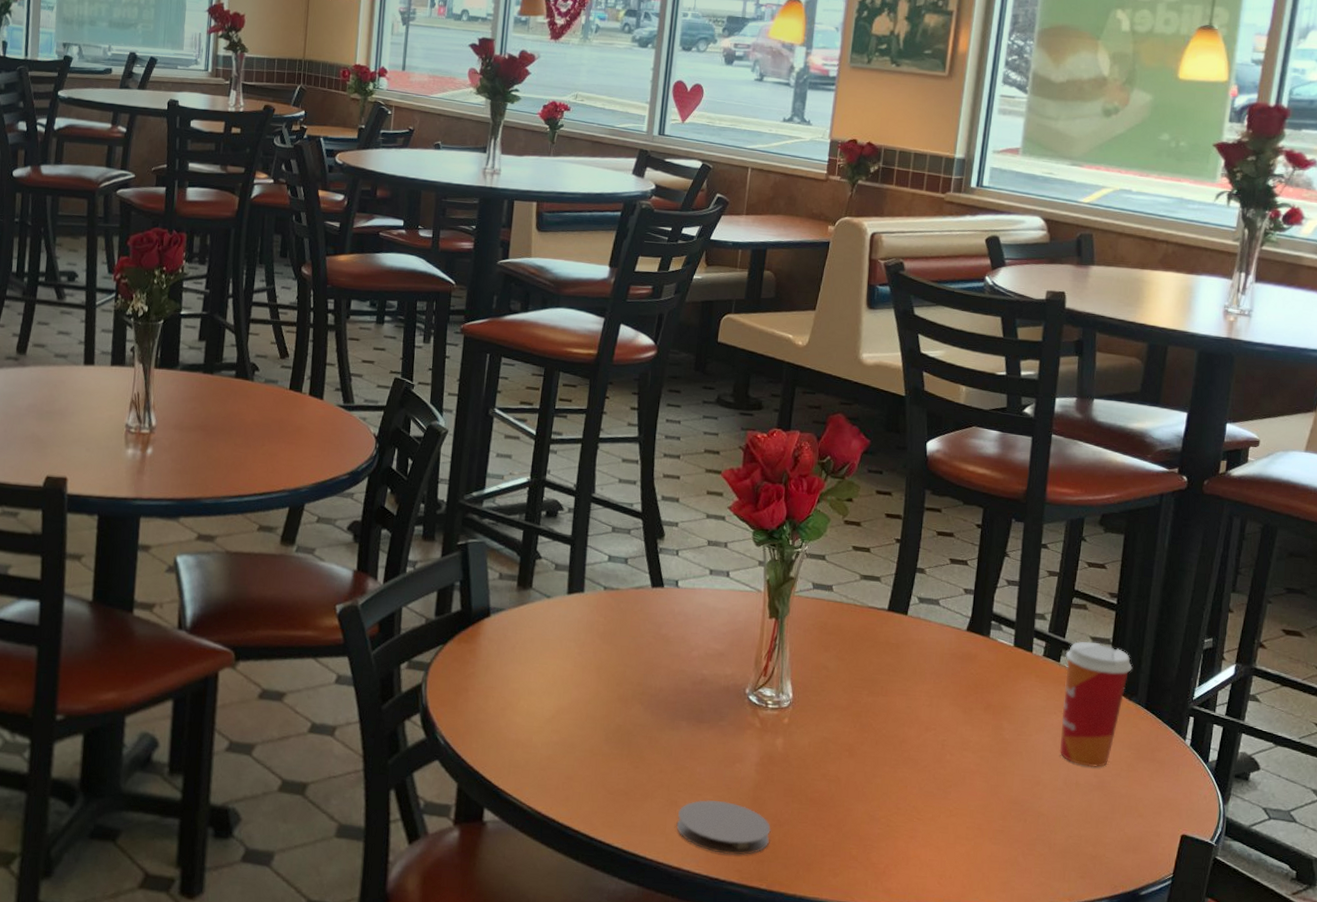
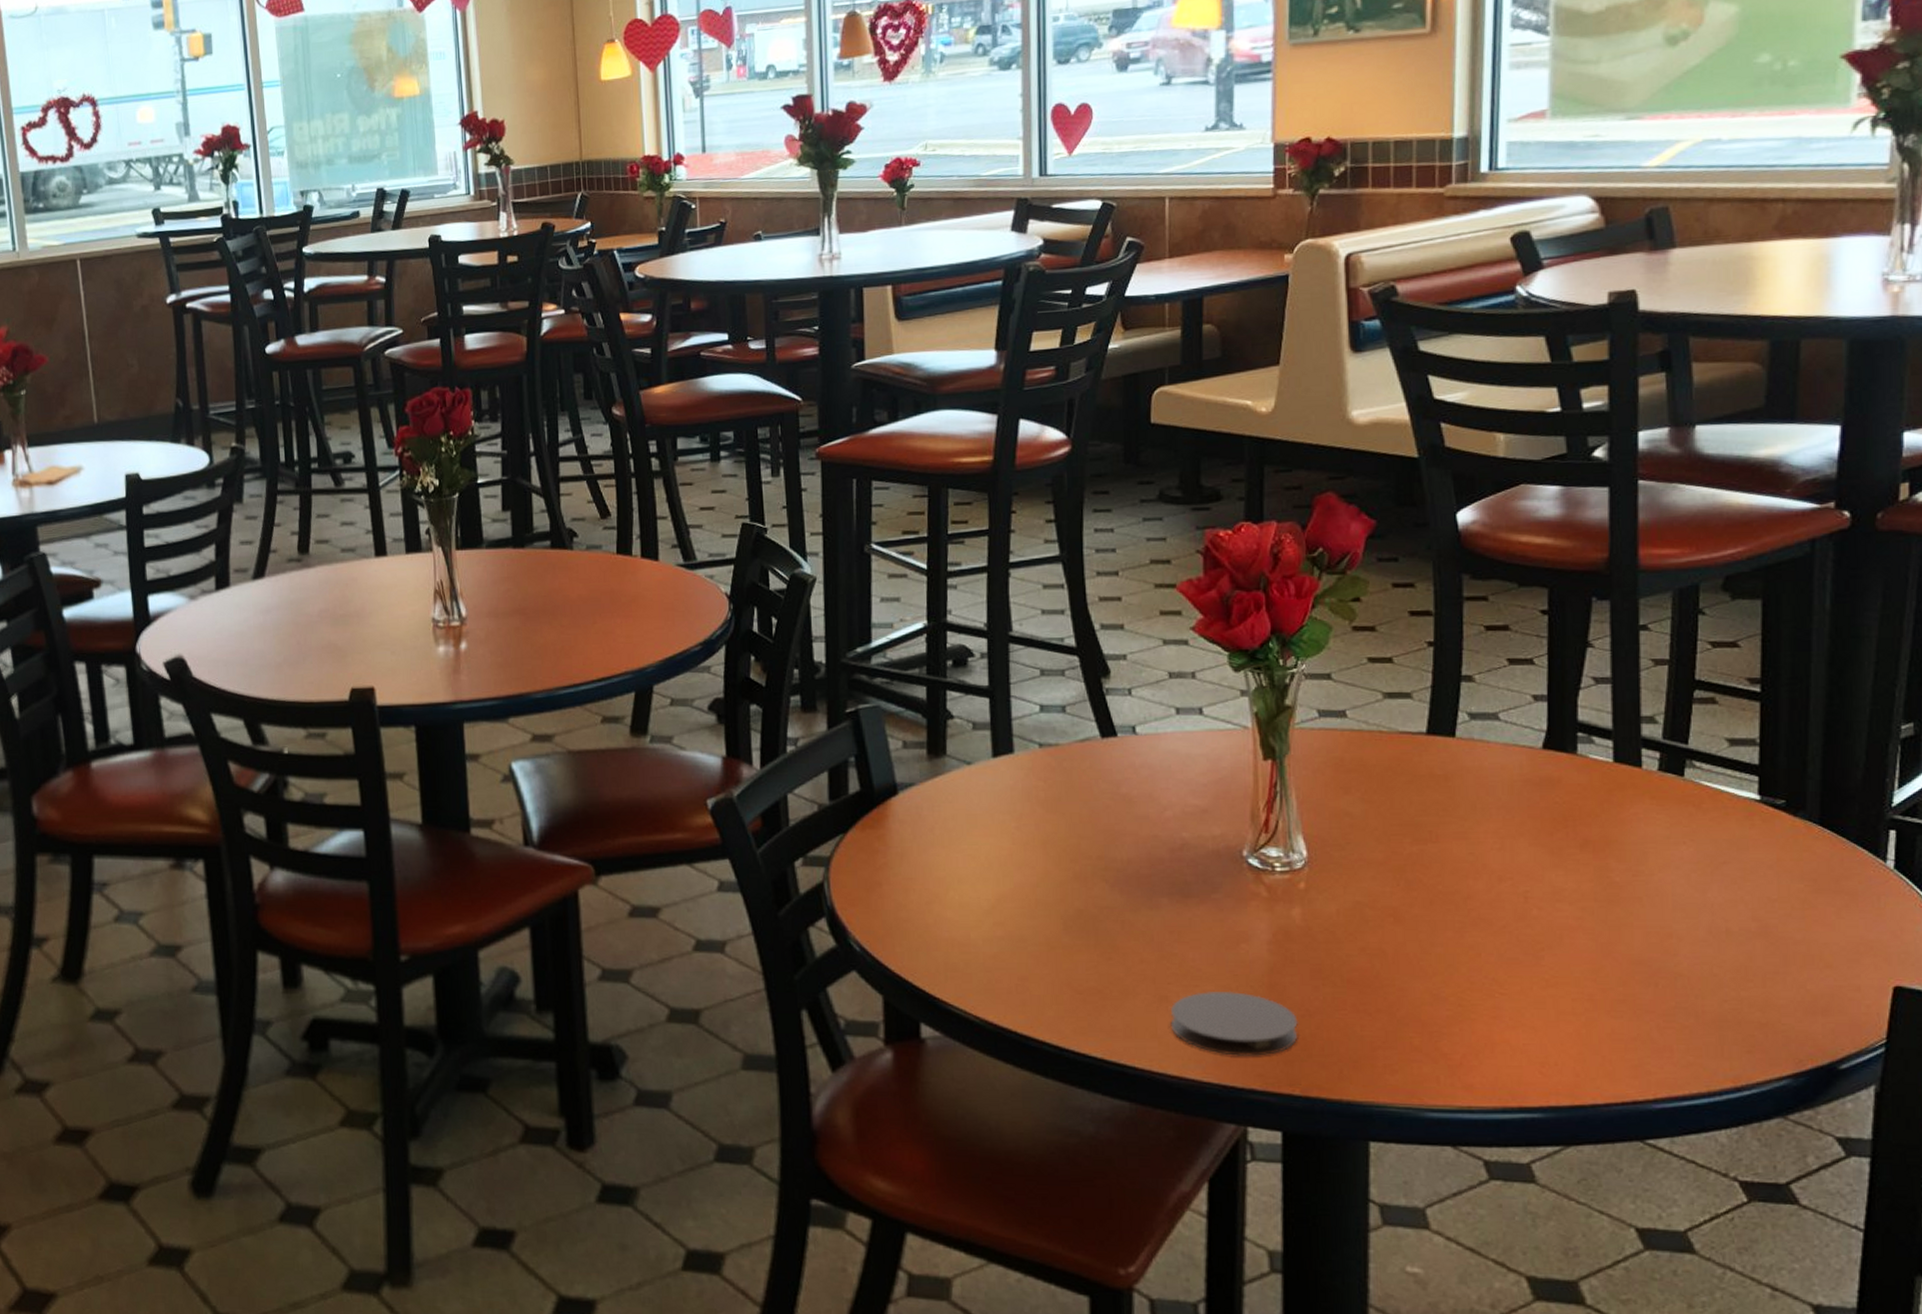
paper cup: present [1059,641,1132,768] -> none [1691,745,1794,909]

